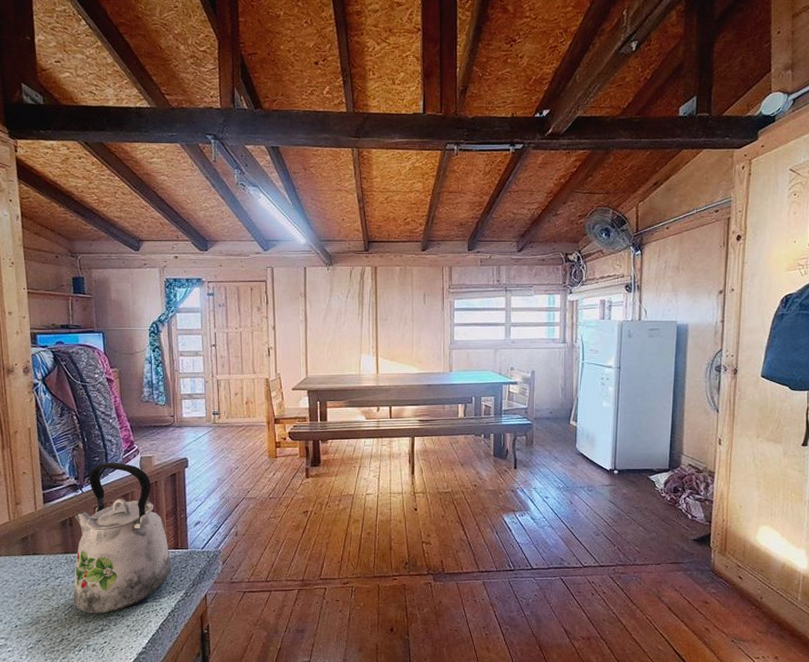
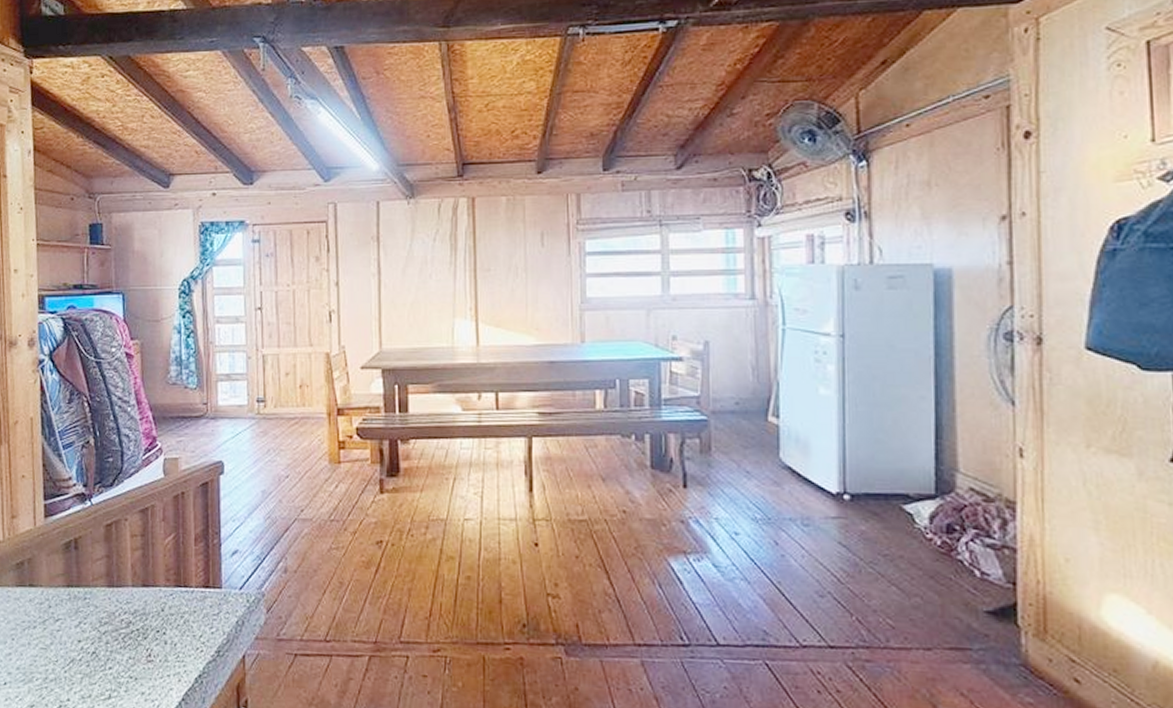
kettle: present [74,462,171,615] -> none [76,464,200,675]

